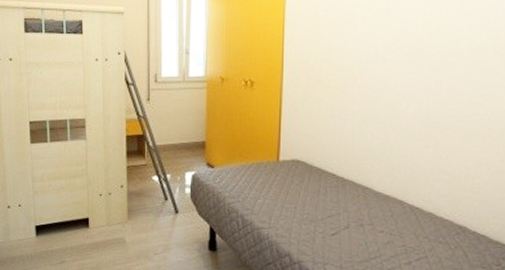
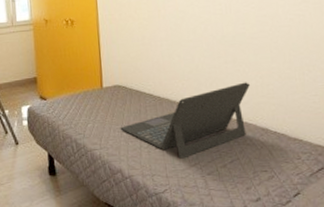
laptop: none [294,171,452,250] -> present [120,82,250,159]

